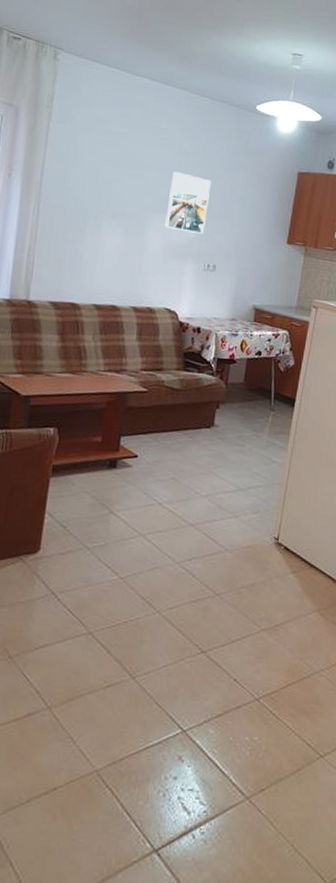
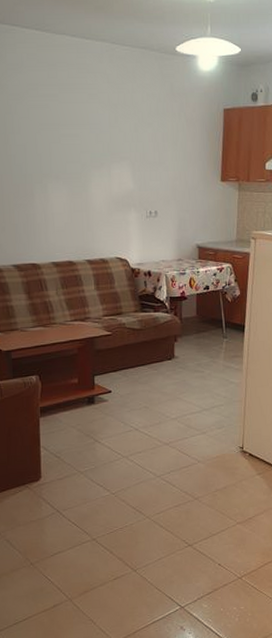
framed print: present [165,171,212,234] -> none [104,126,143,183]

